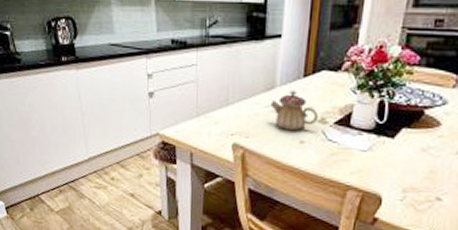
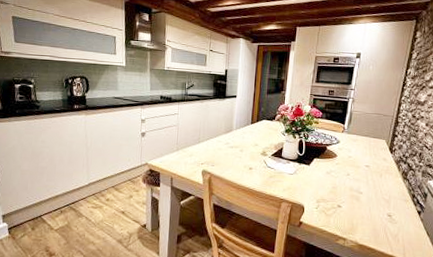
teapot: present [270,91,319,131] -> none [229,133,261,161]

